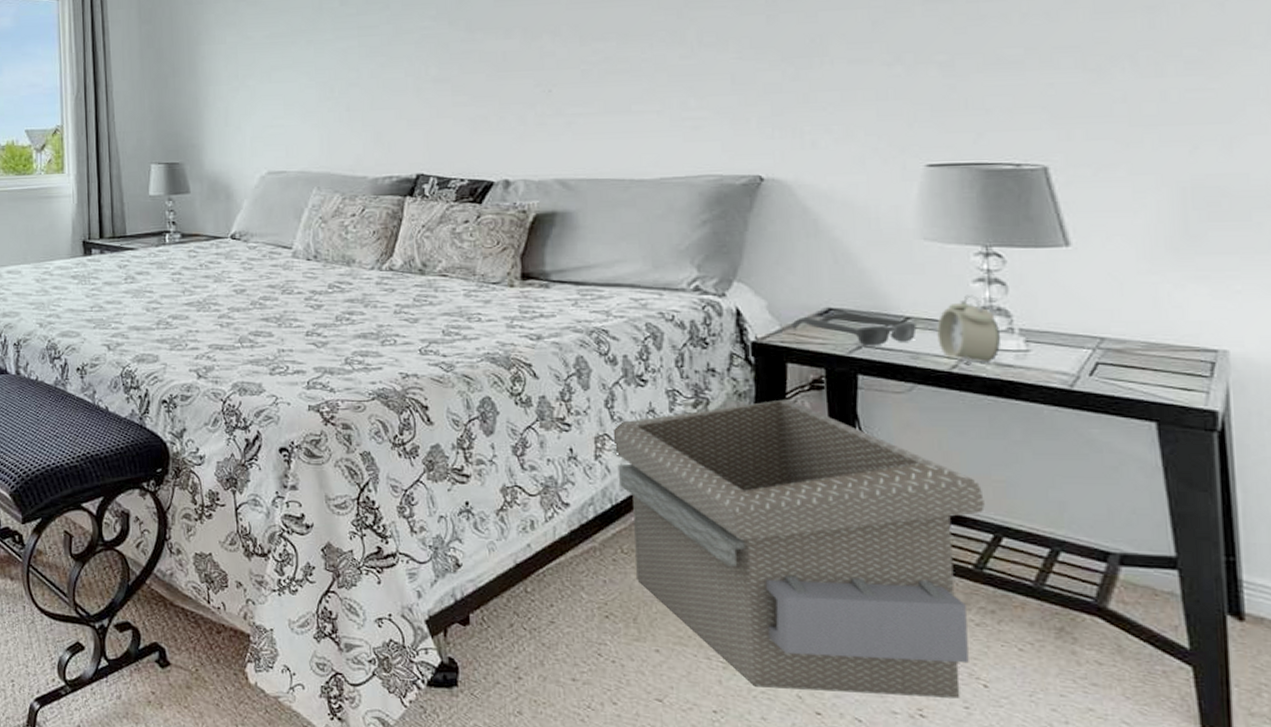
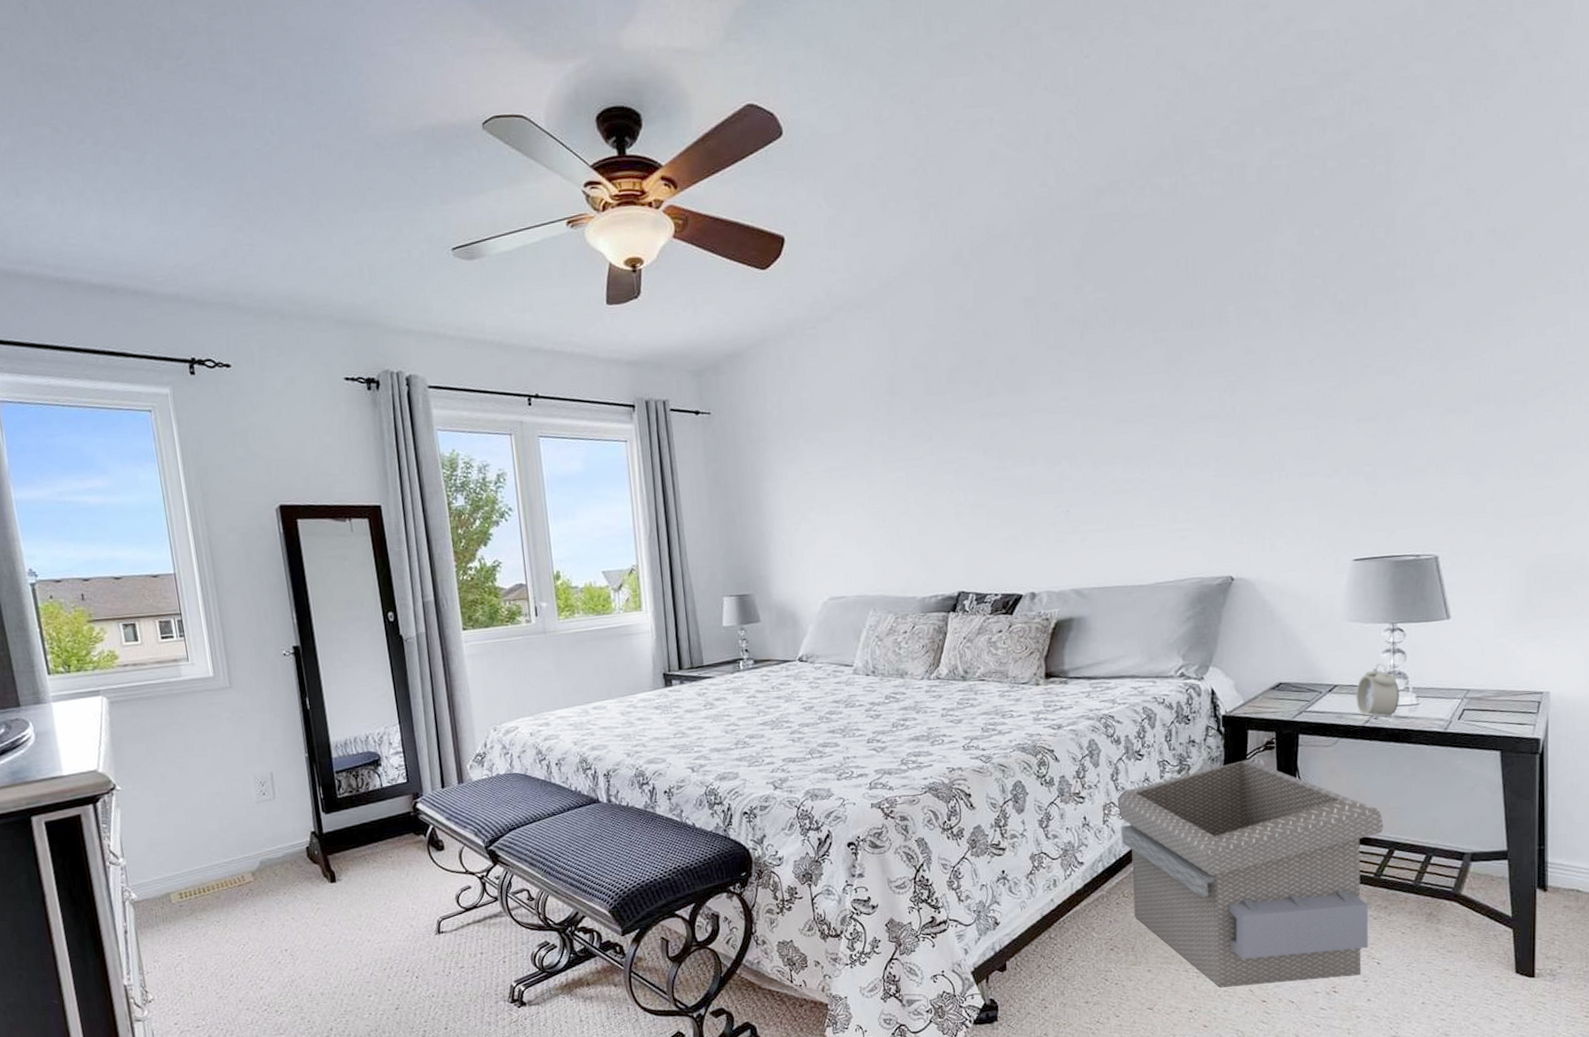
glasses: present [792,313,917,346] -> none [1252,685,1342,711]

